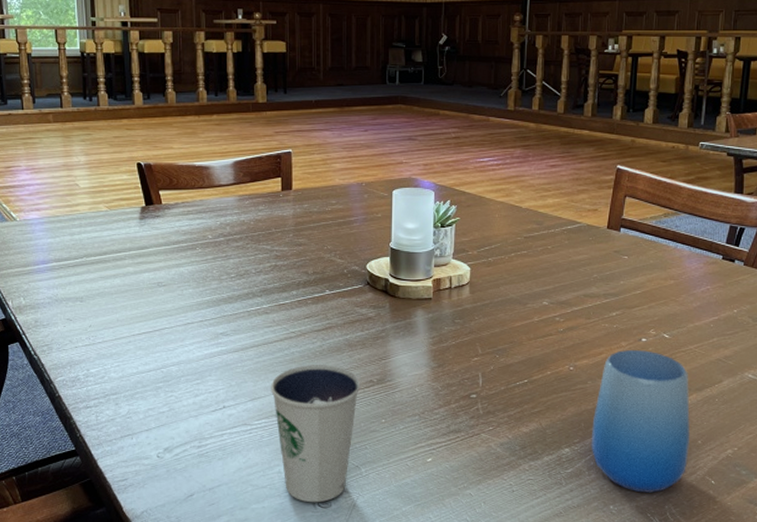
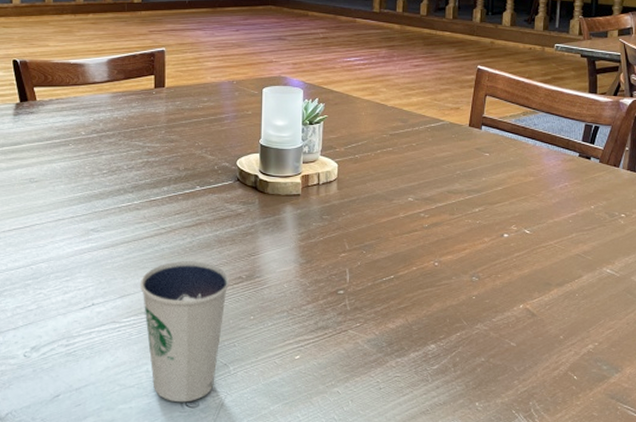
cup: present [591,349,691,493] -> none [456,245,553,389]

